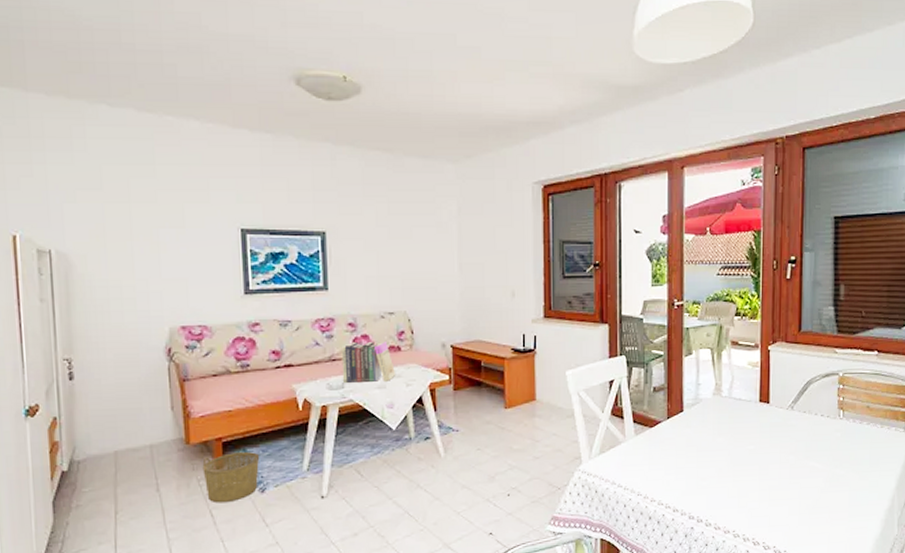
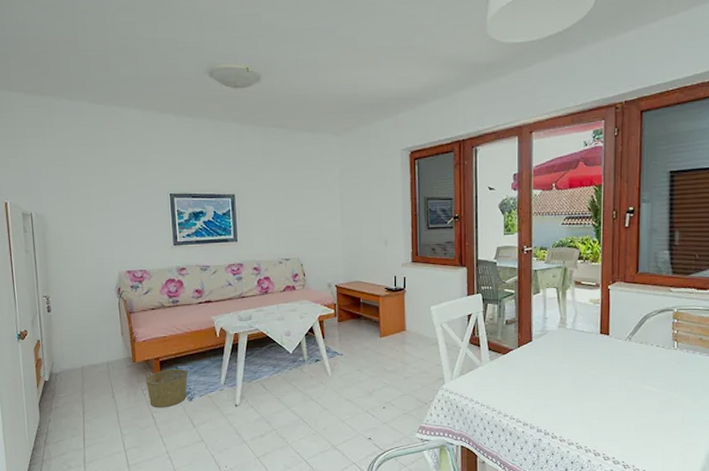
books: present [341,341,396,384] -> none [248,282,292,316]

